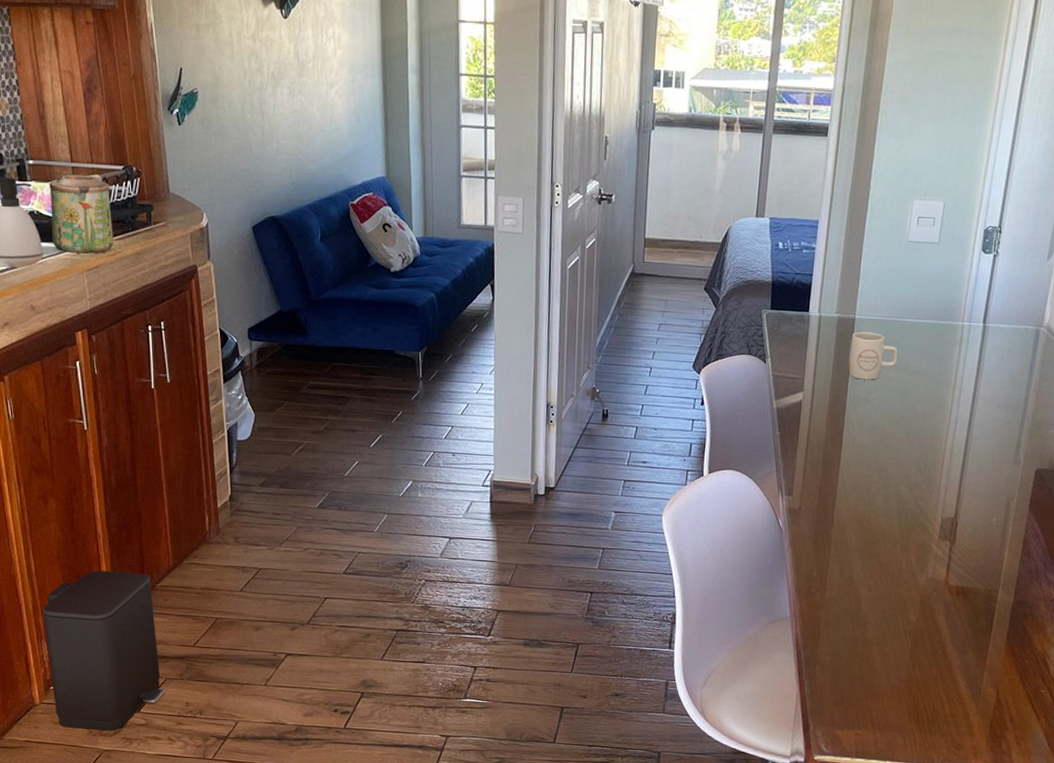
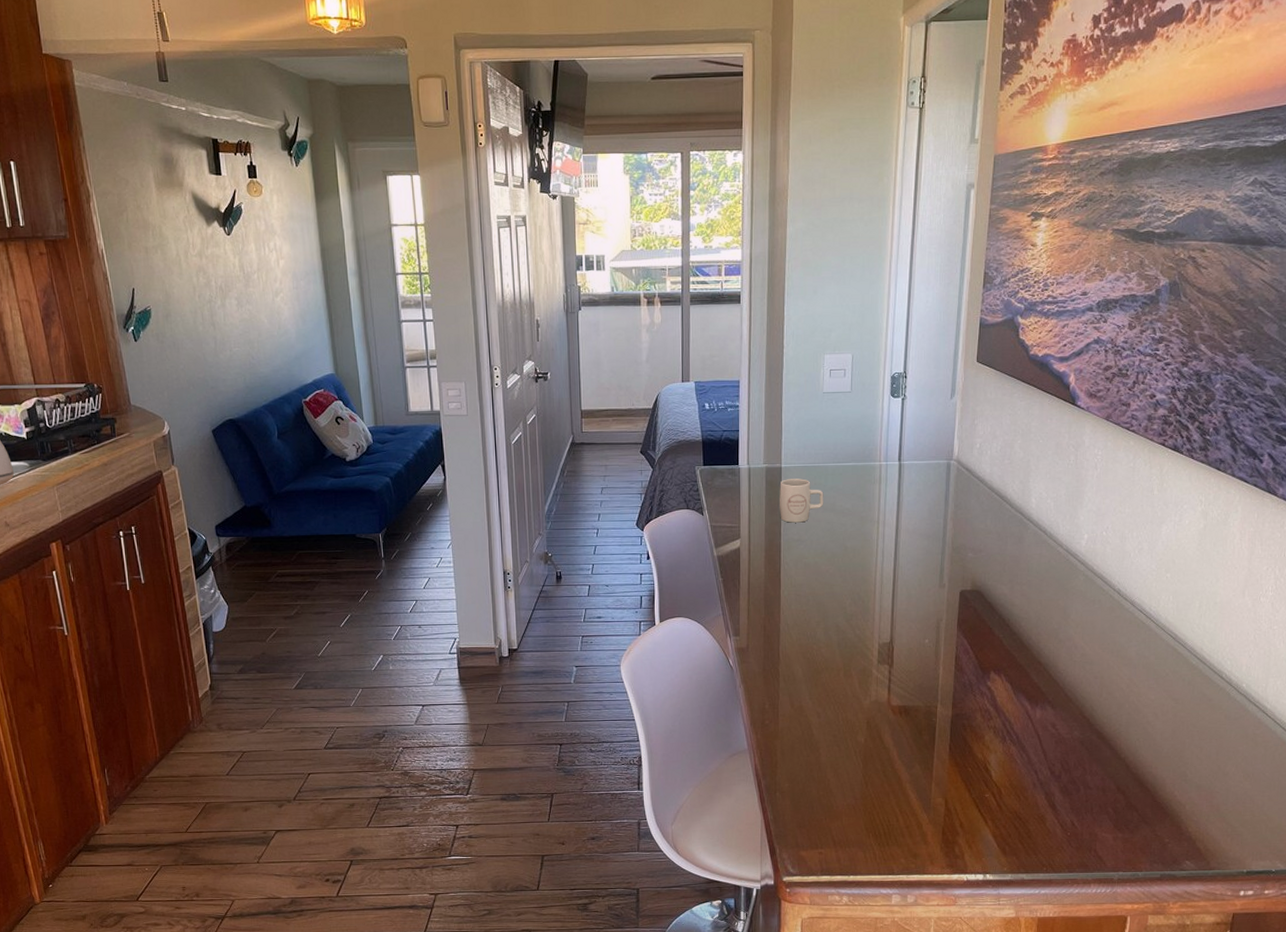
pedal bin: present [42,570,165,731] -> none [36,767,162,923]
canister: present [49,174,113,254] -> none [15,395,81,469]

